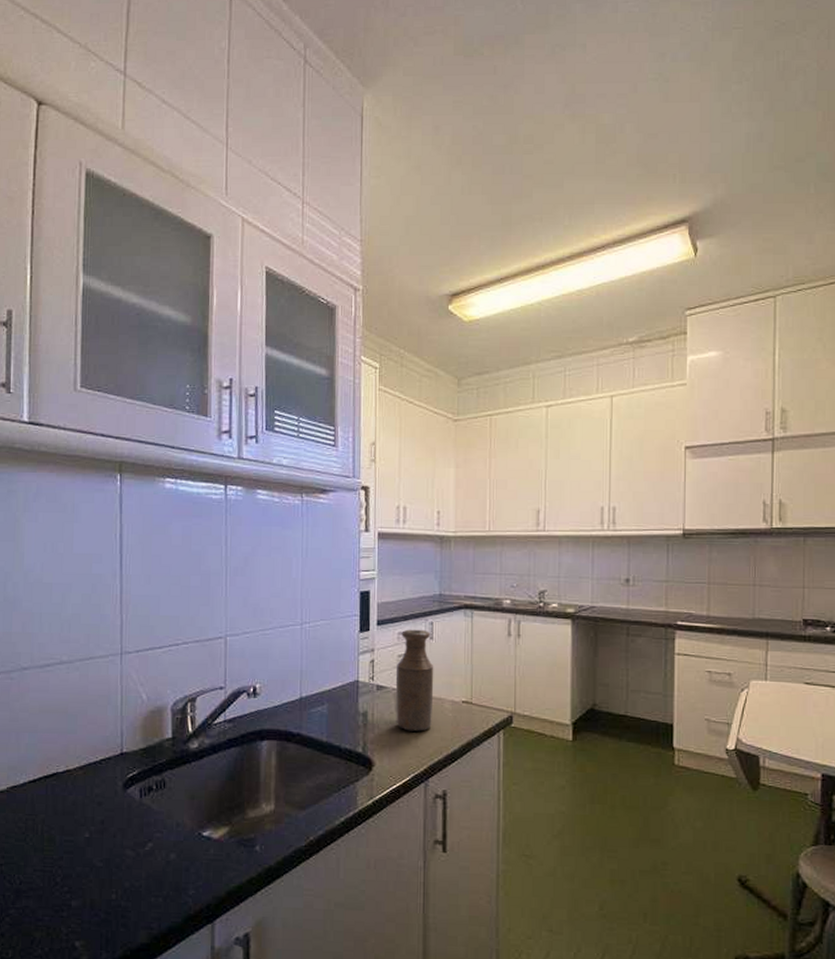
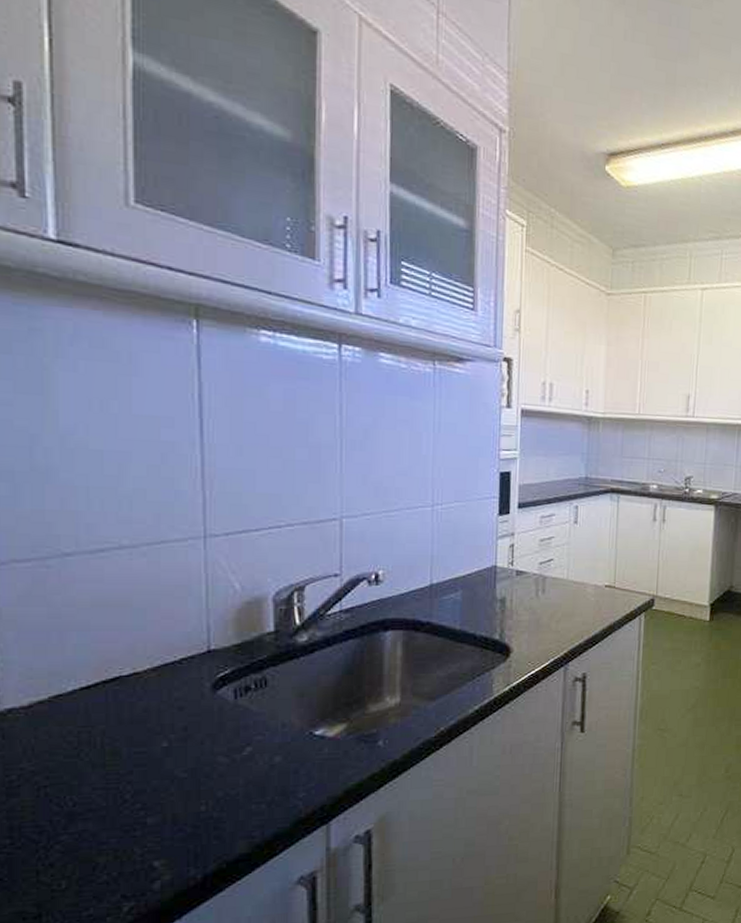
bottle: present [395,629,434,732] -> none [536,513,578,617]

